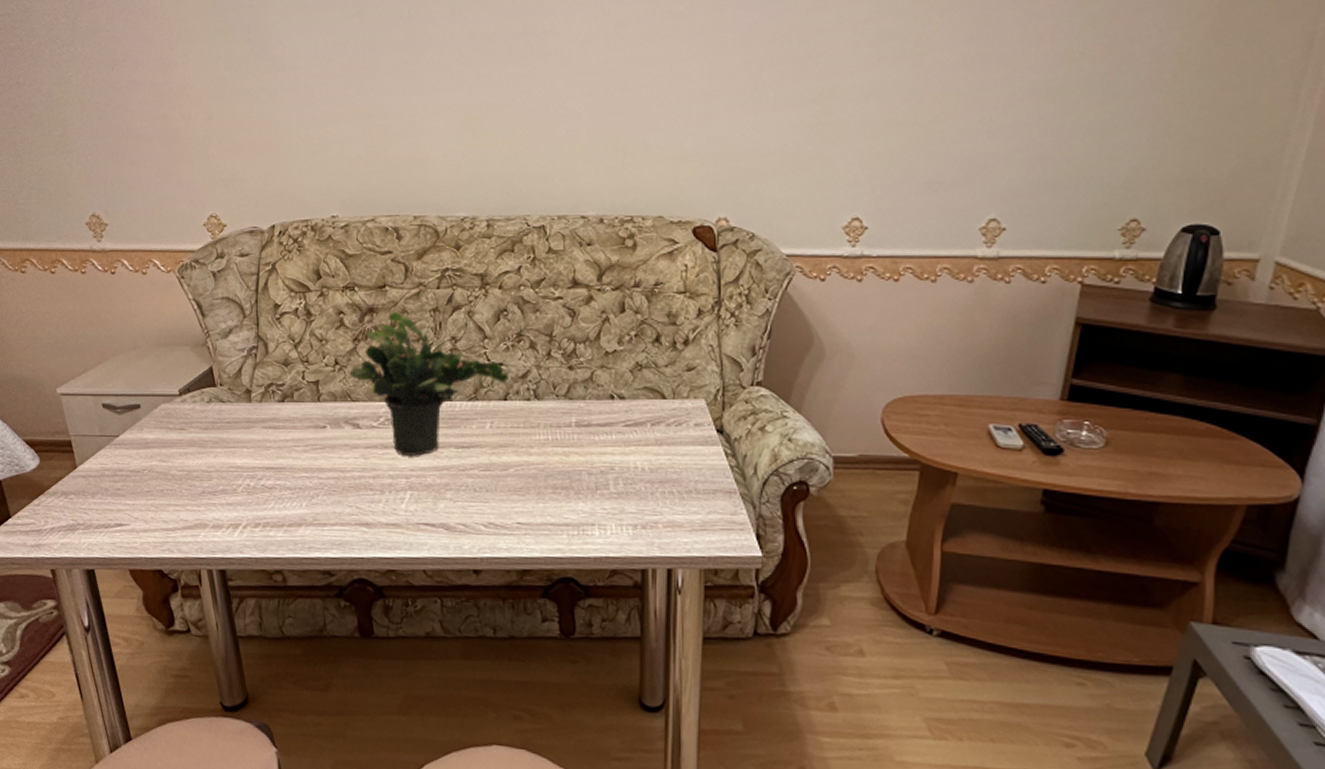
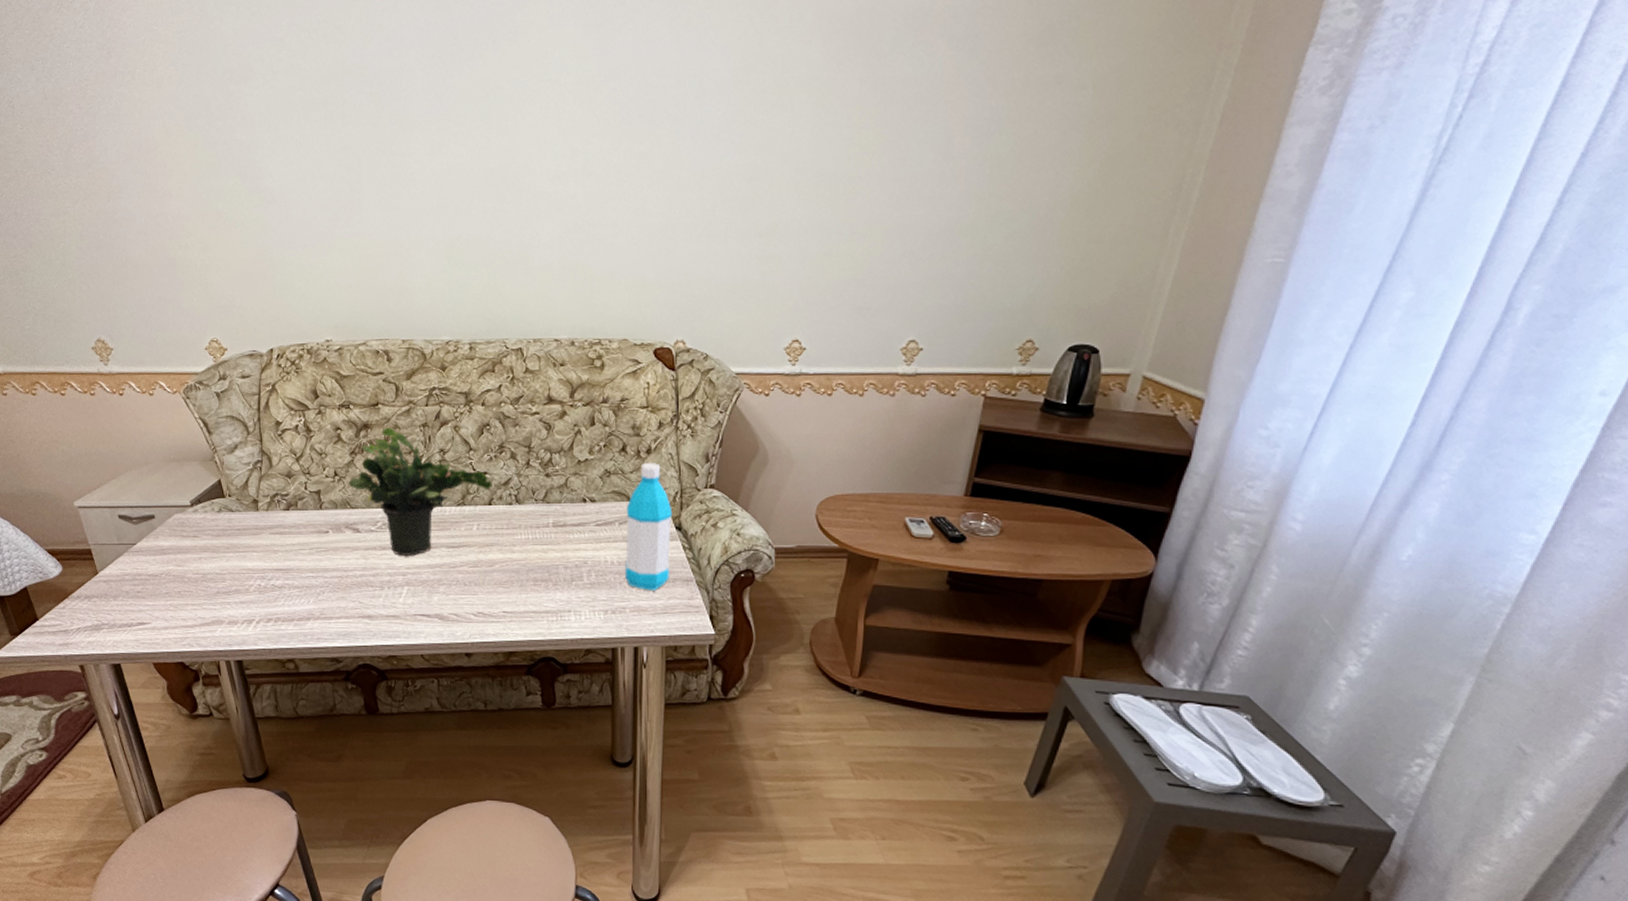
water bottle: none [658,356,713,503] -> present [625,463,673,590]

